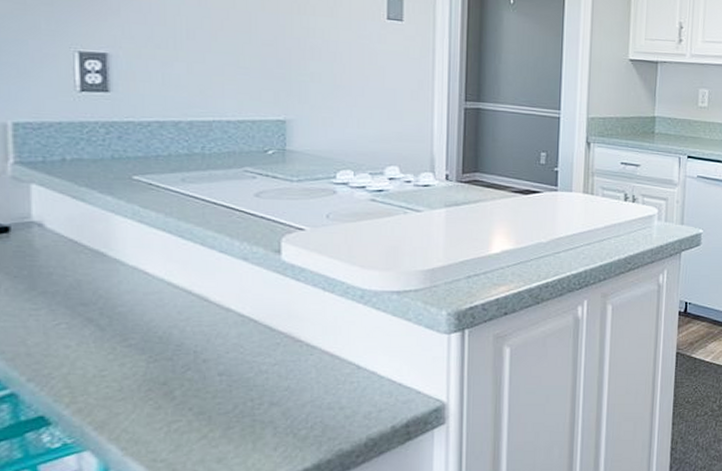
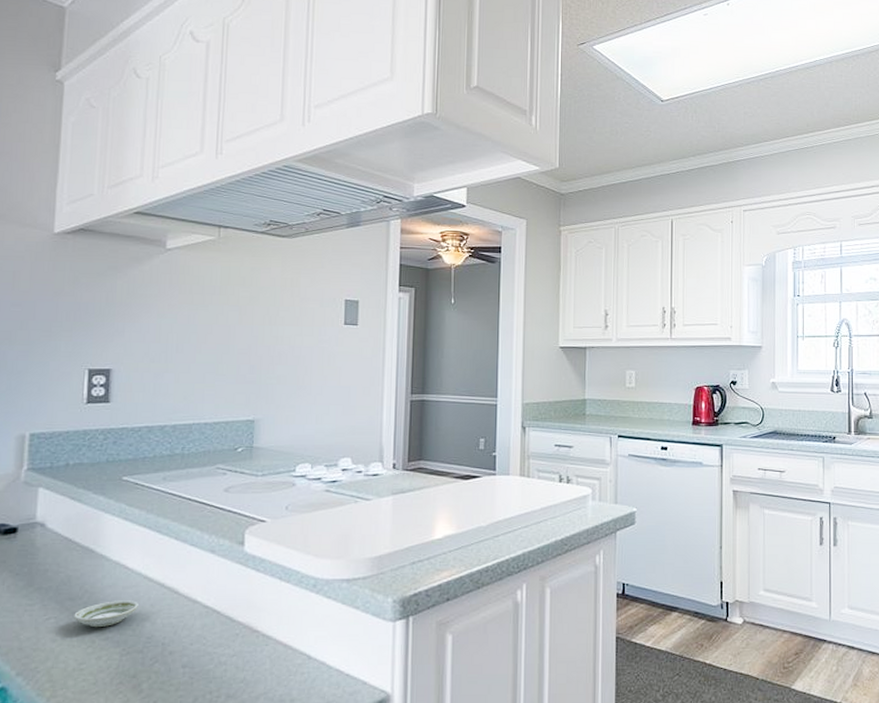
saucer: none [89,307,163,335] -> present [74,601,138,628]

